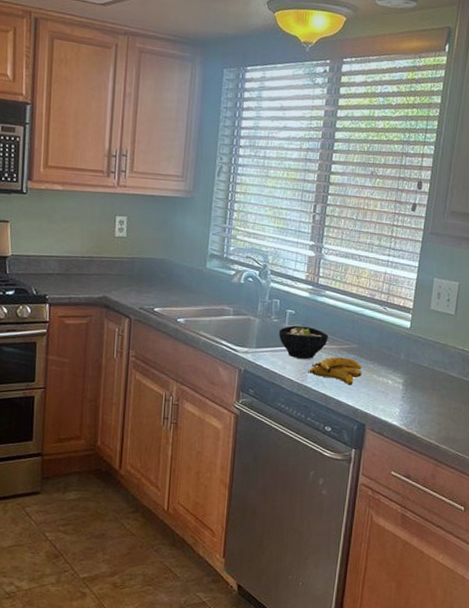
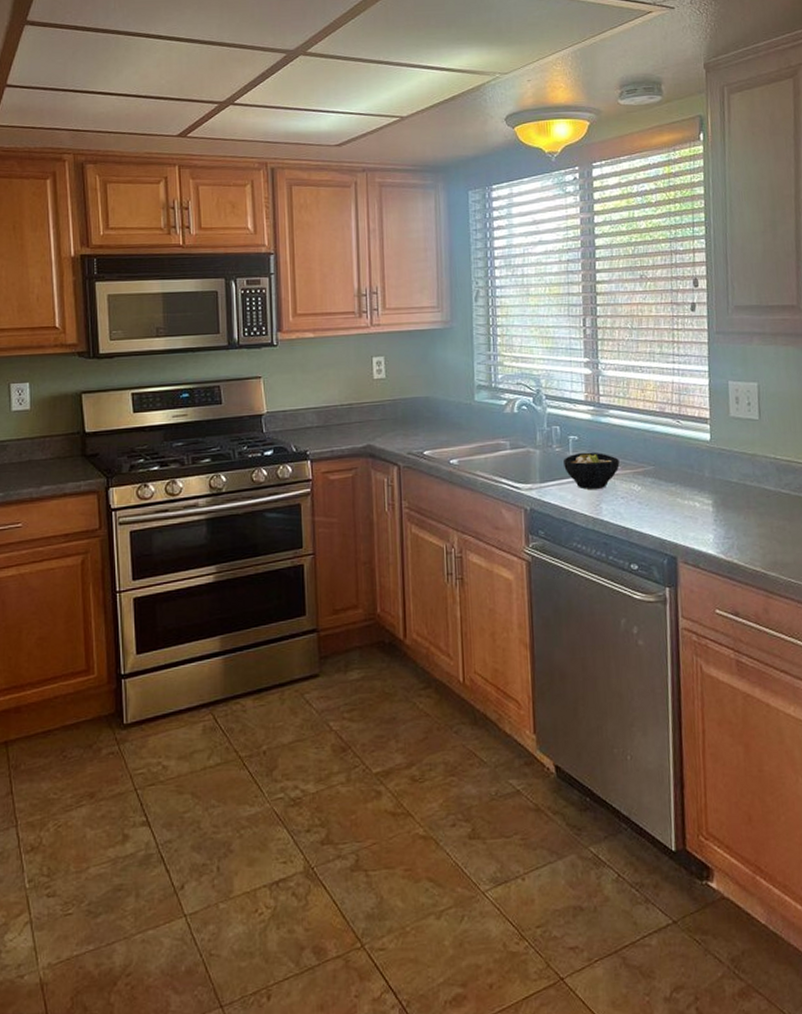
banana: present [307,357,362,385] -> none [601,482,664,514]

